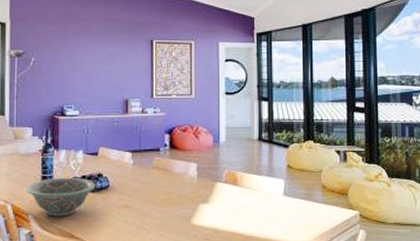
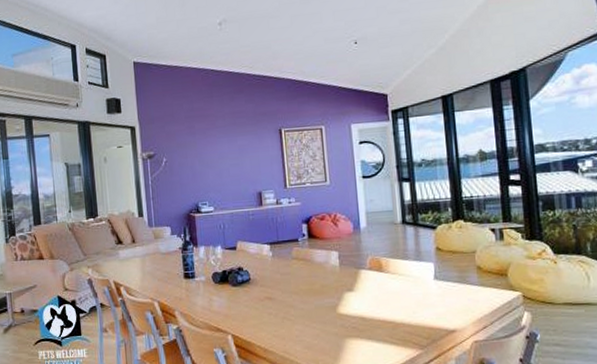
decorative bowl: present [26,177,96,217] -> none [170,272,238,312]

